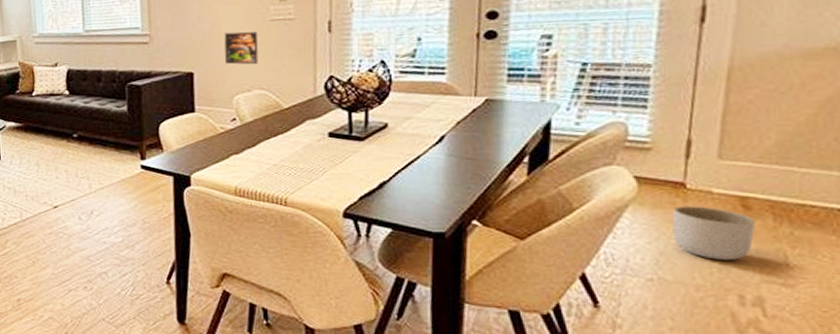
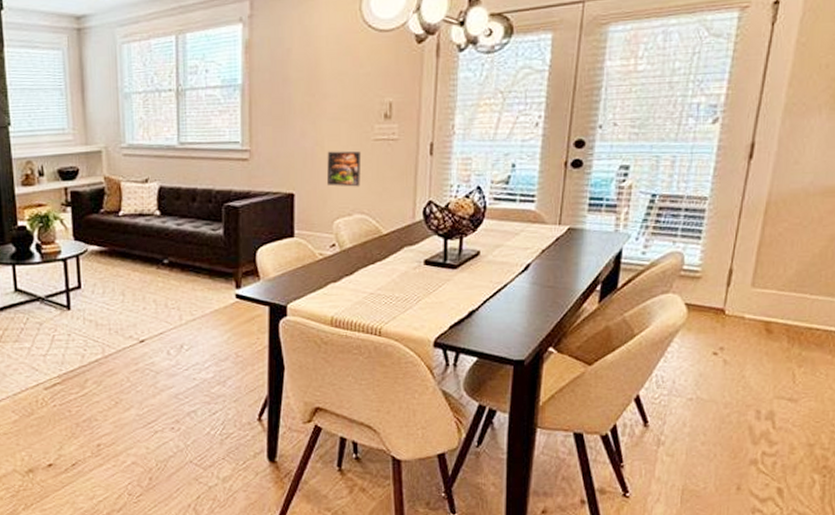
planter: present [672,206,756,261] -> none [711,330,775,380]

